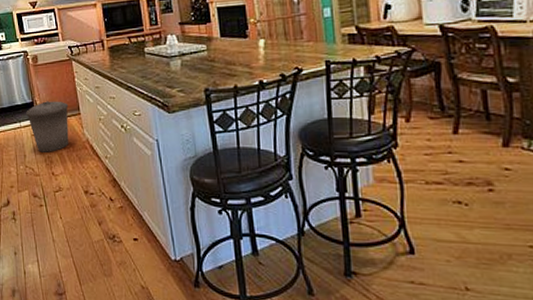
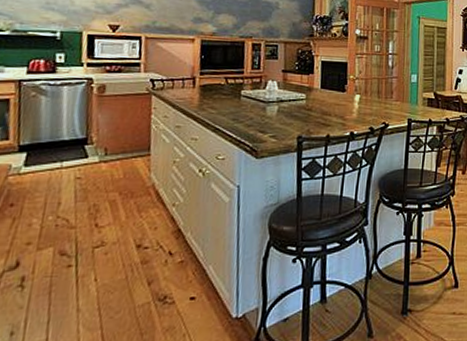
trash can: present [25,101,69,152] -> none [72,138,137,199]

